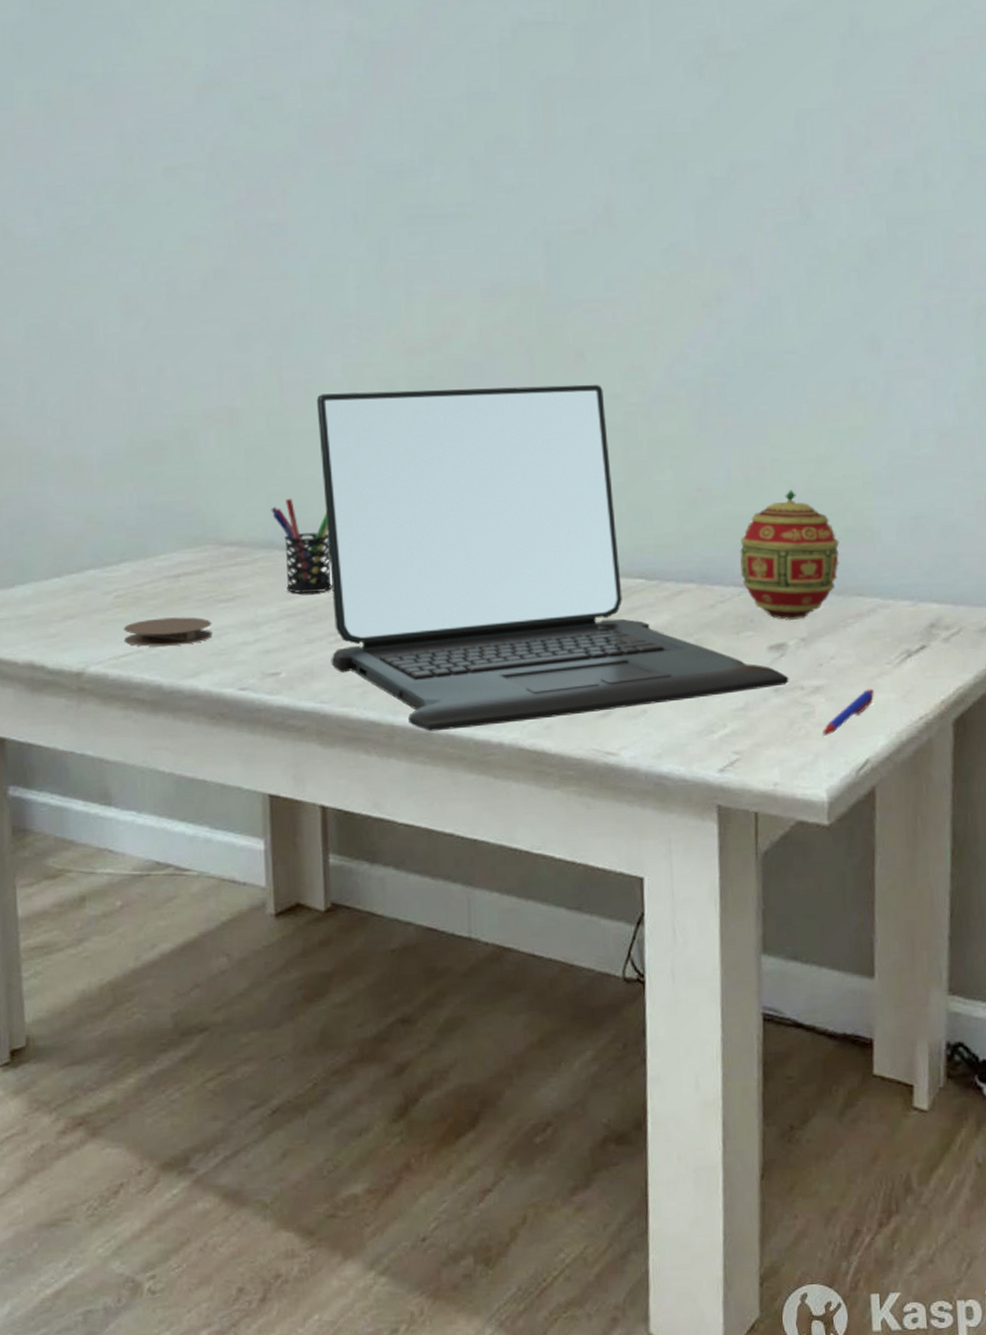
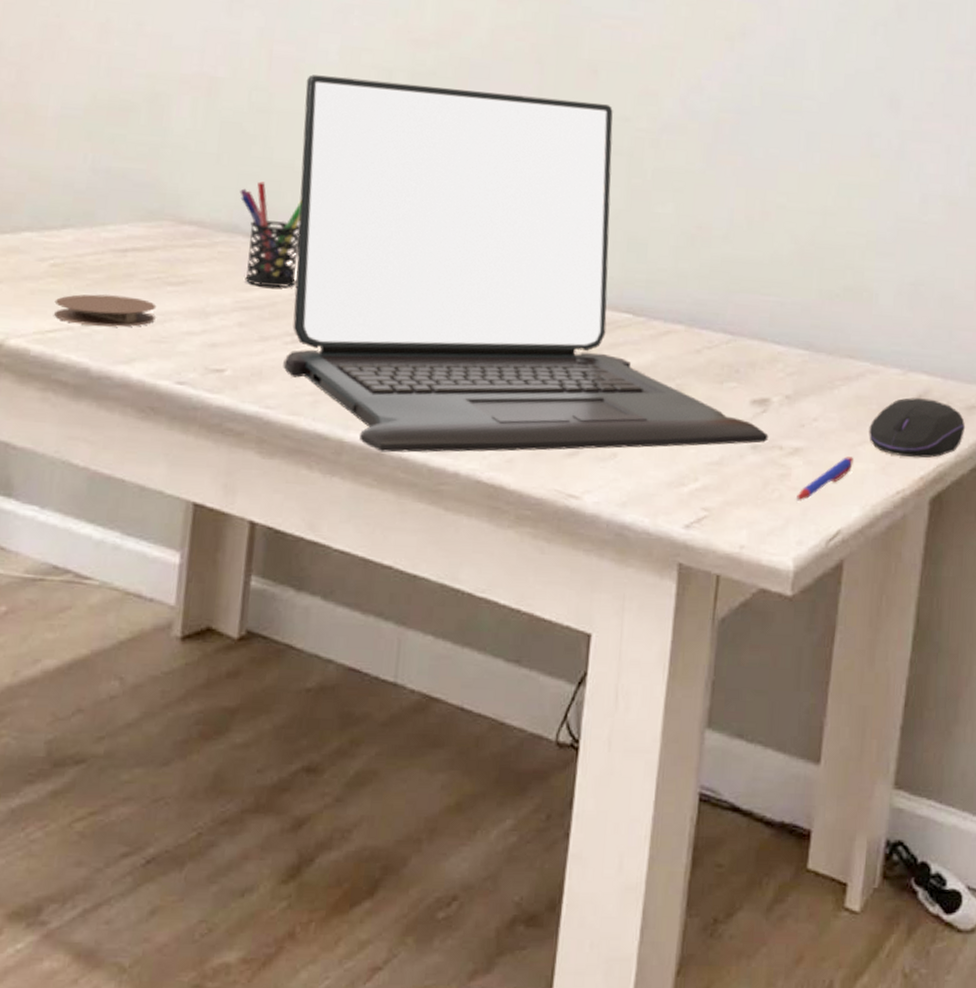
decorative egg: present [739,489,839,621] -> none [731,239,836,376]
computer mouse: none [886,626,981,684] -> present [869,397,966,459]

